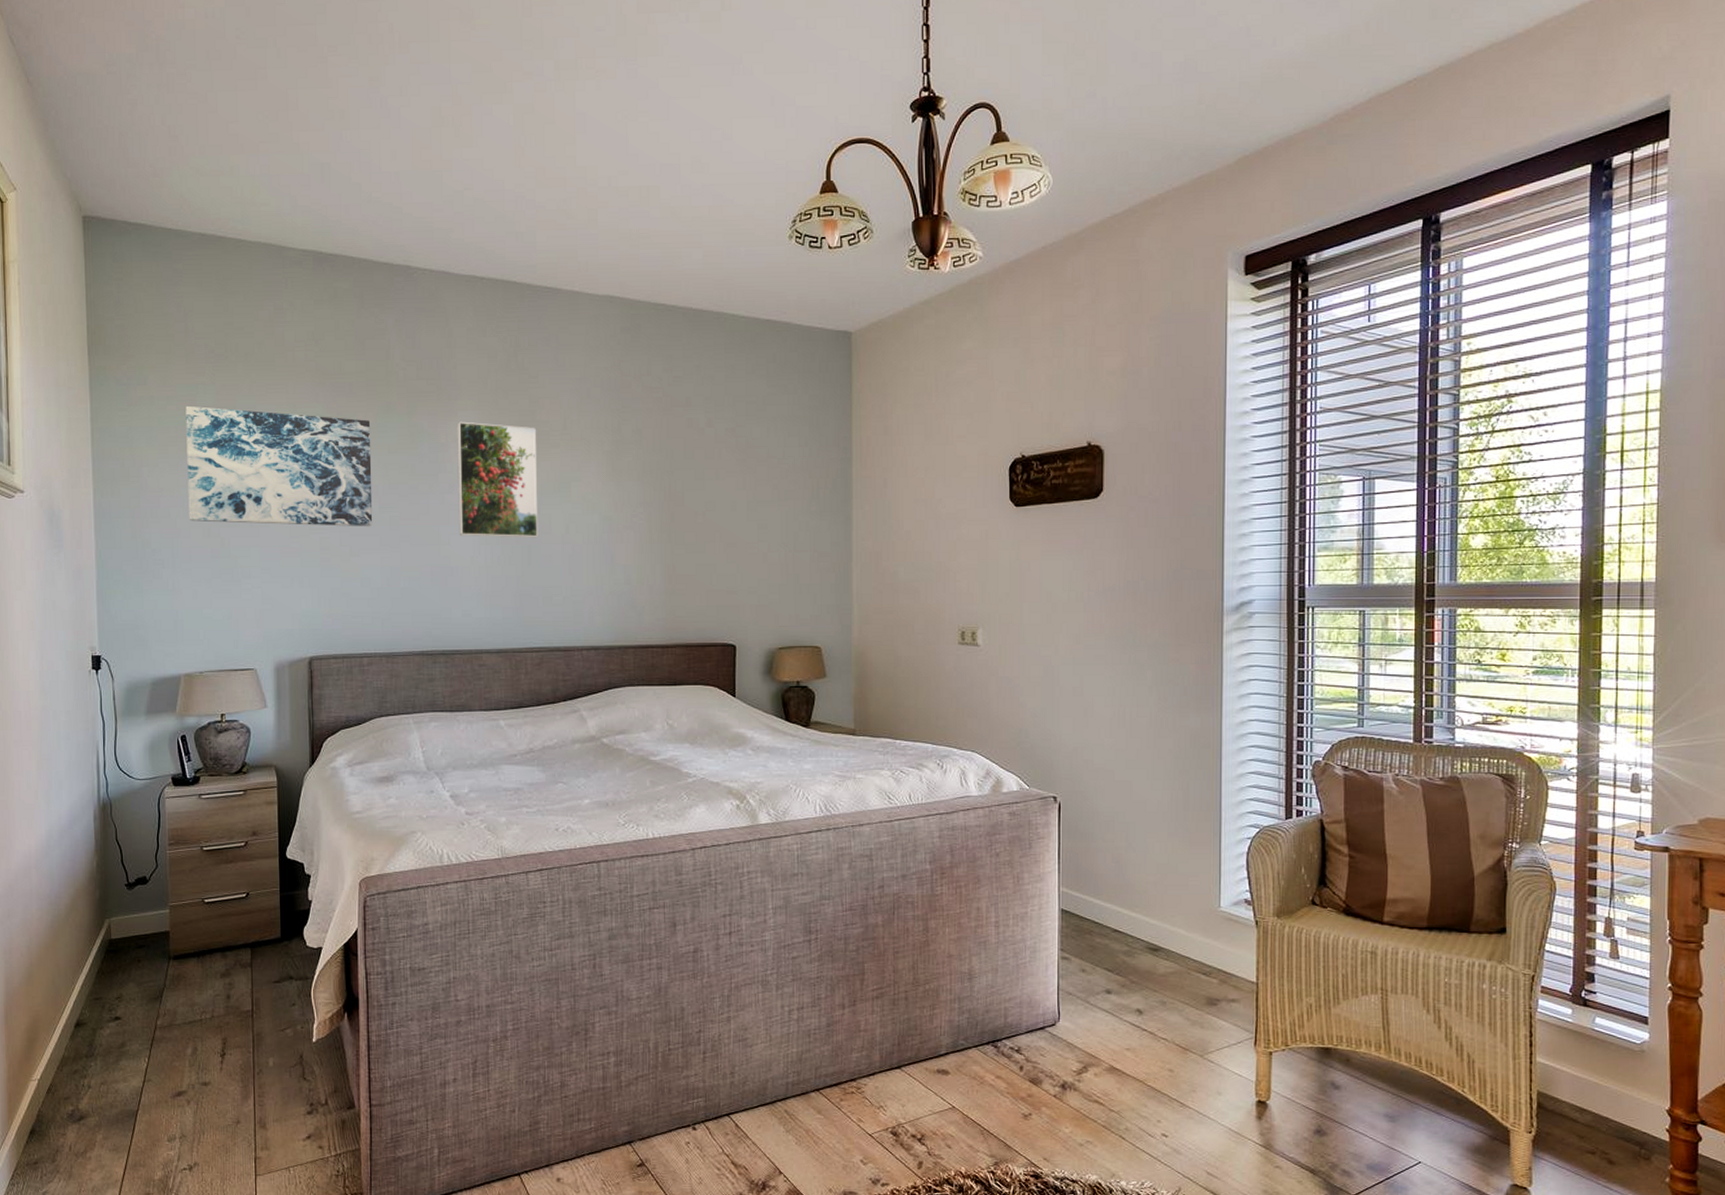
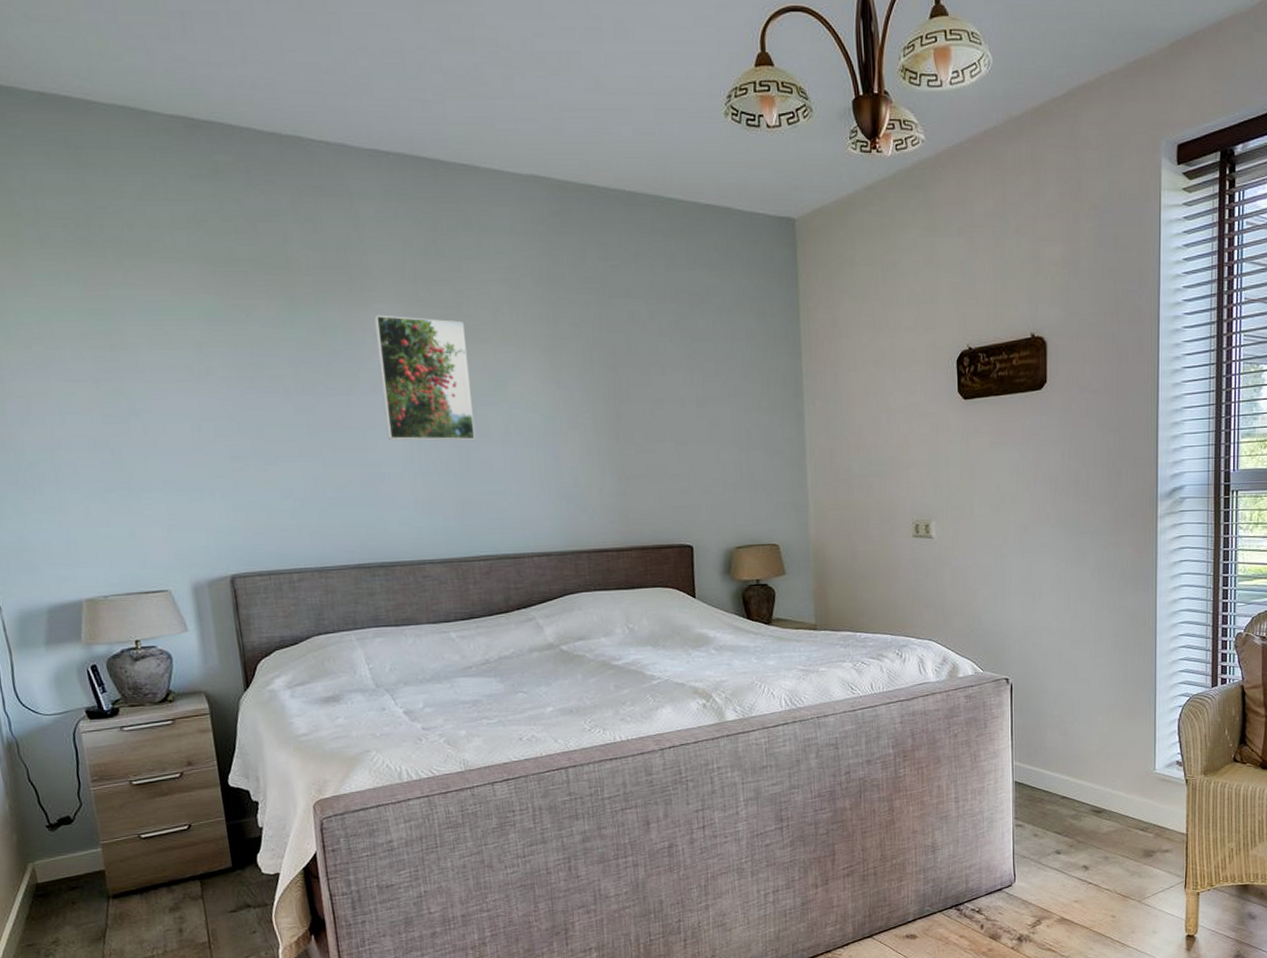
wall art: present [185,405,373,527] -> none [47,297,288,433]

